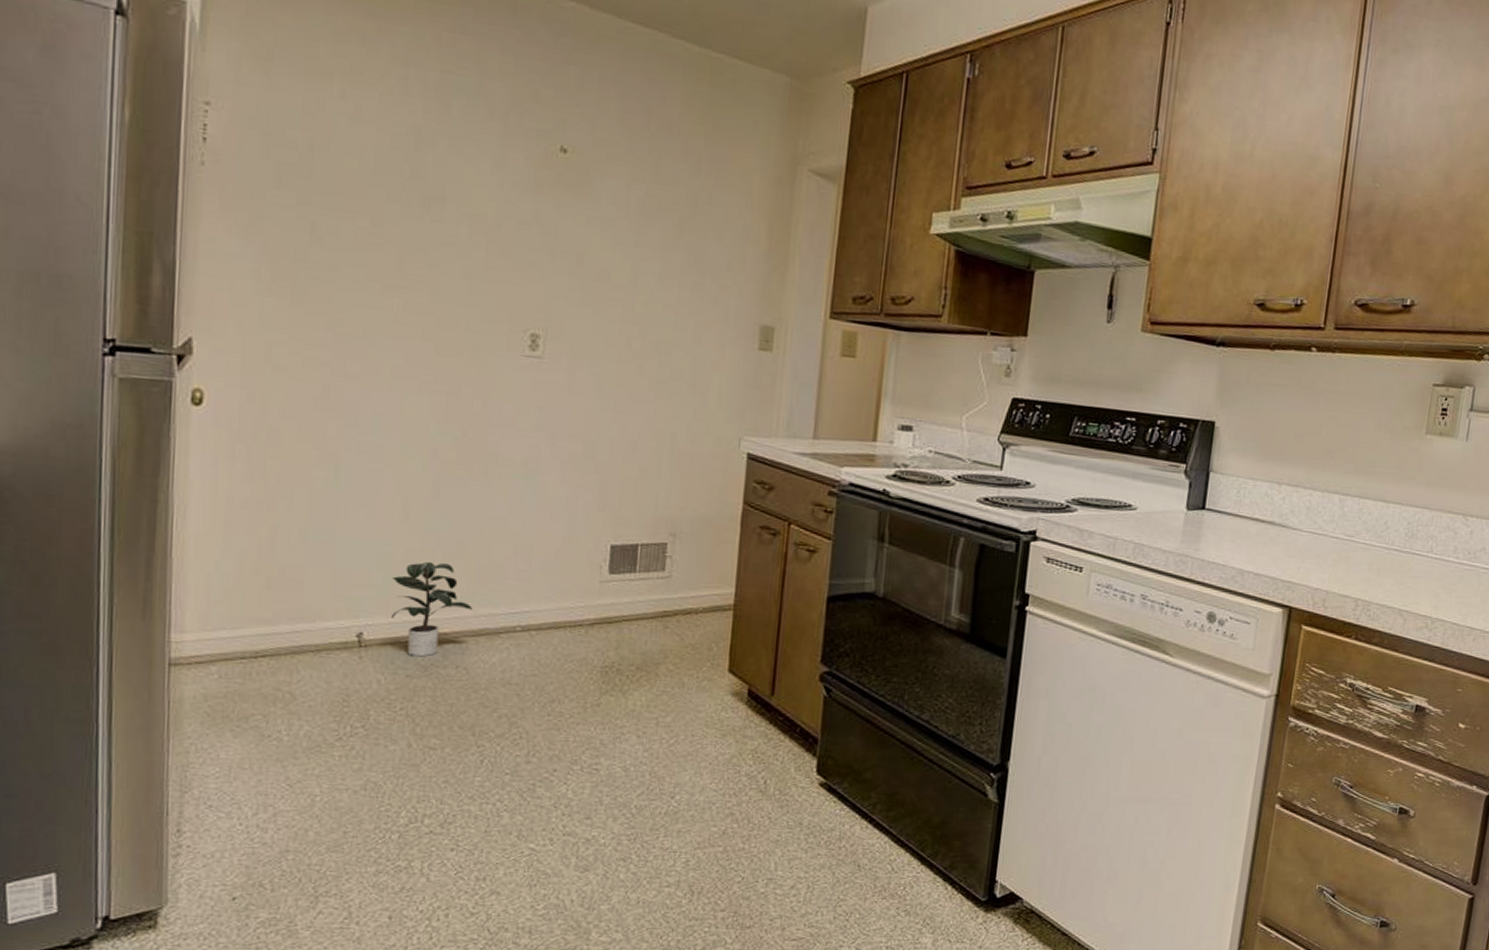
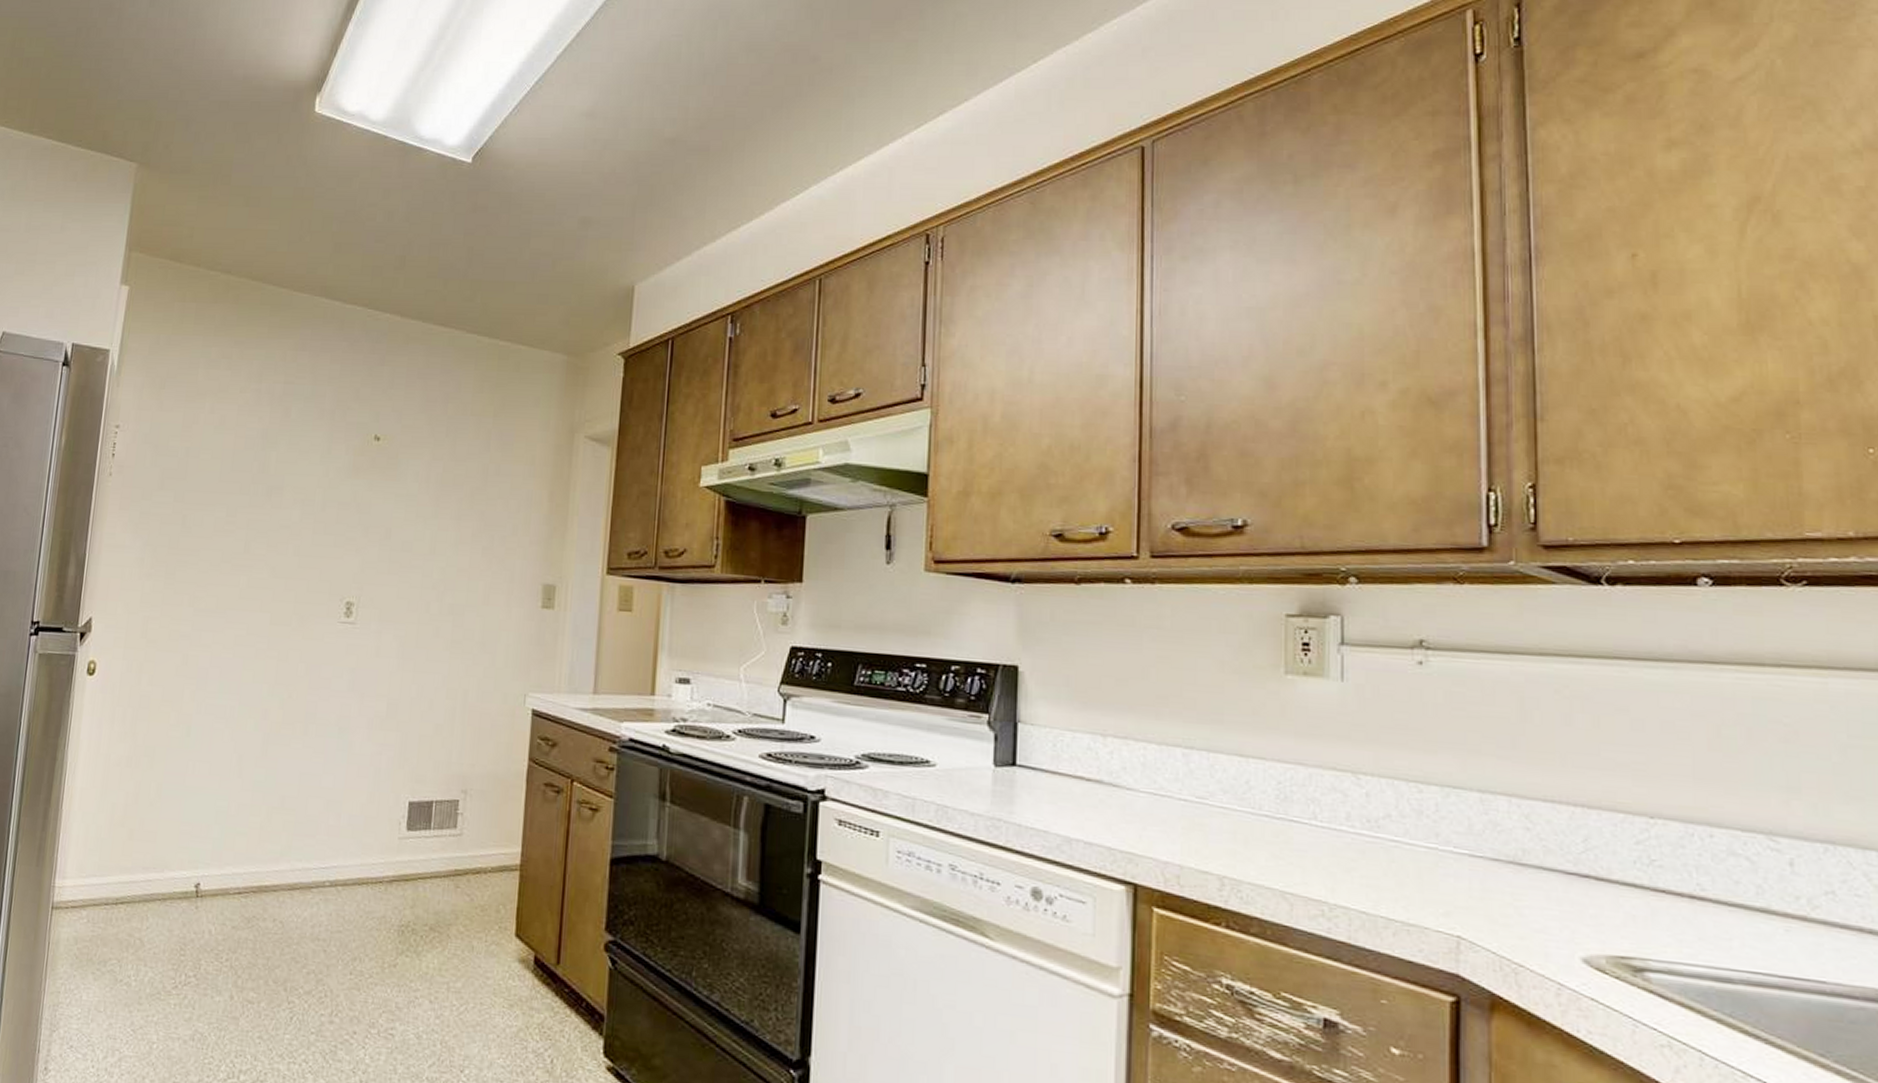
potted plant: present [392,562,472,657] -> none [224,816,289,909]

